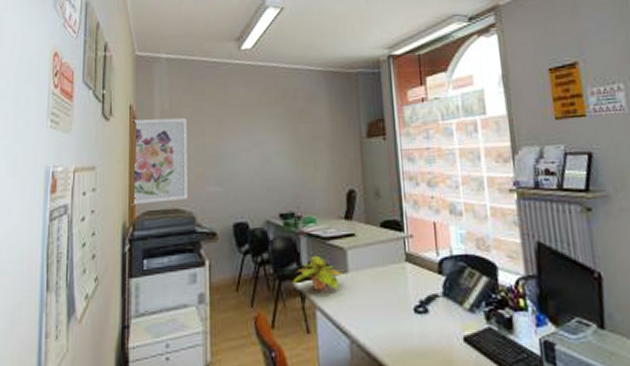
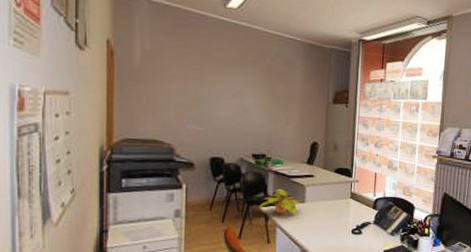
wall art: present [131,117,187,205] -> none [109,53,169,133]

